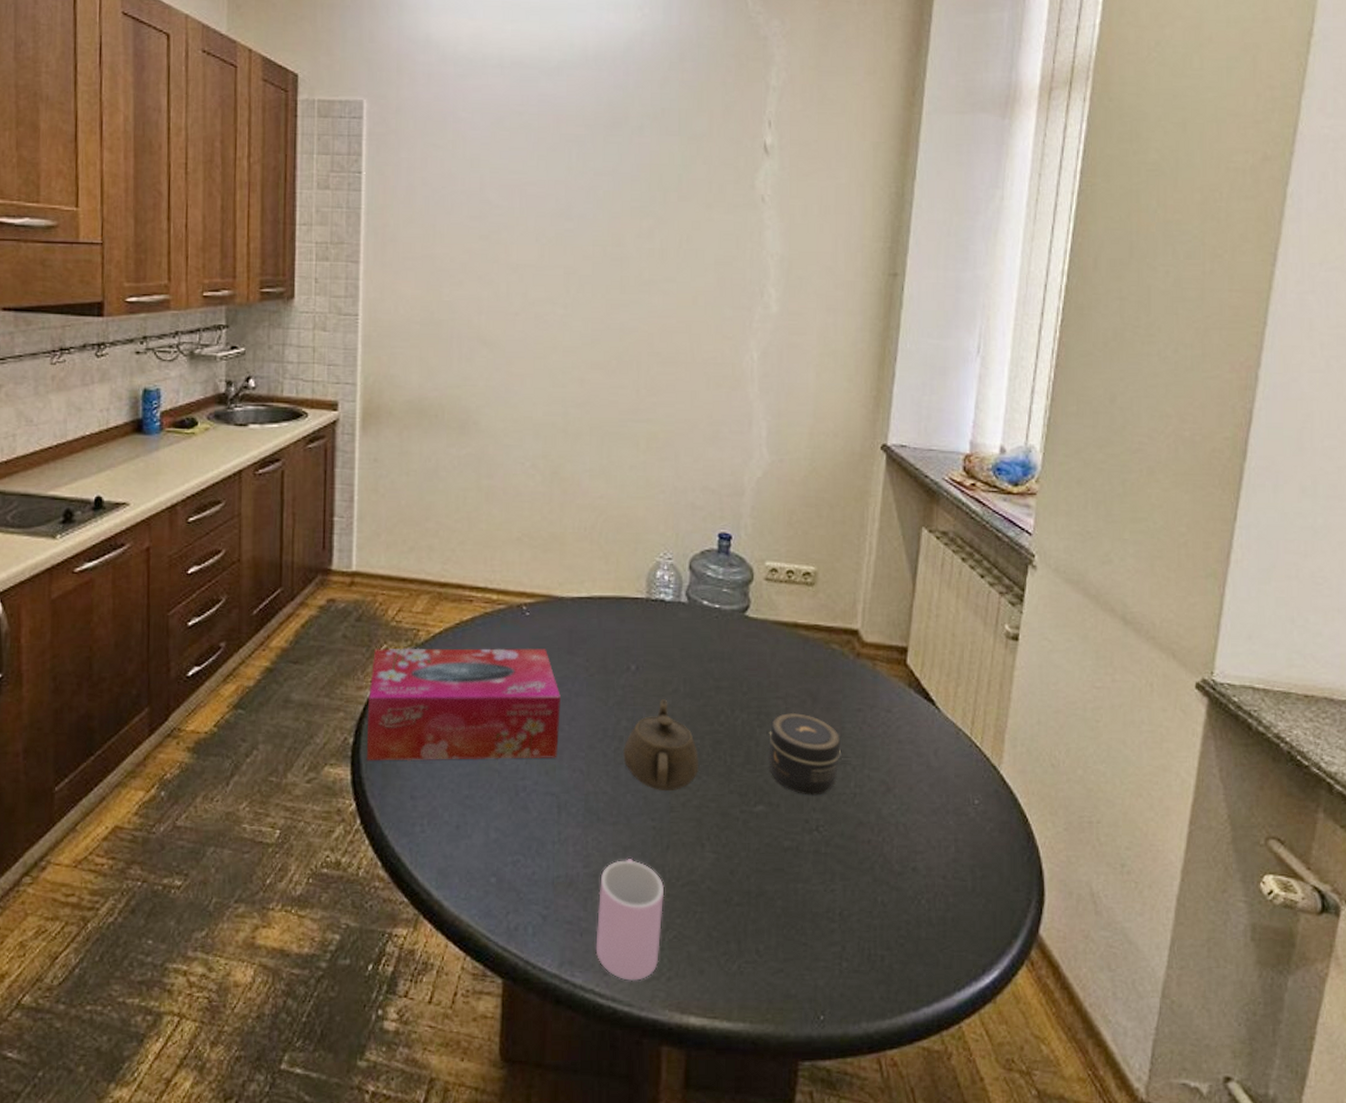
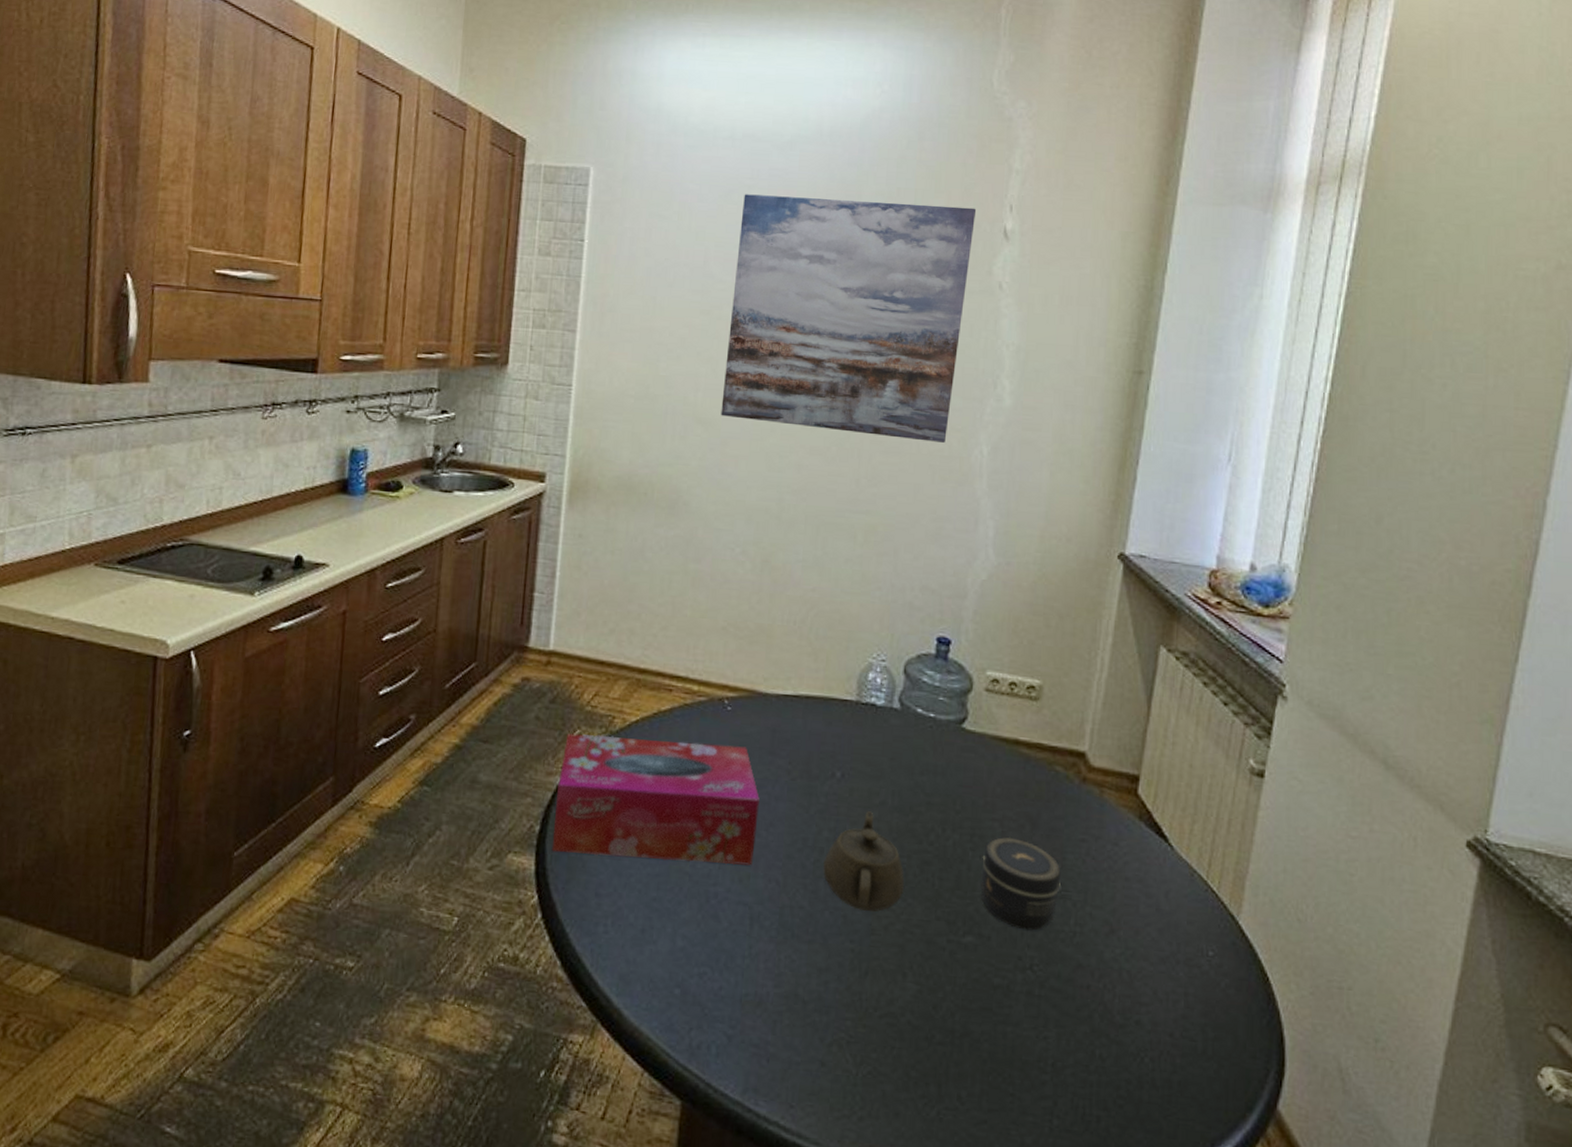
wall art: none [504,120,738,351] -> present [721,194,977,443]
cup: present [595,859,665,981] -> none [782,982,861,1118]

